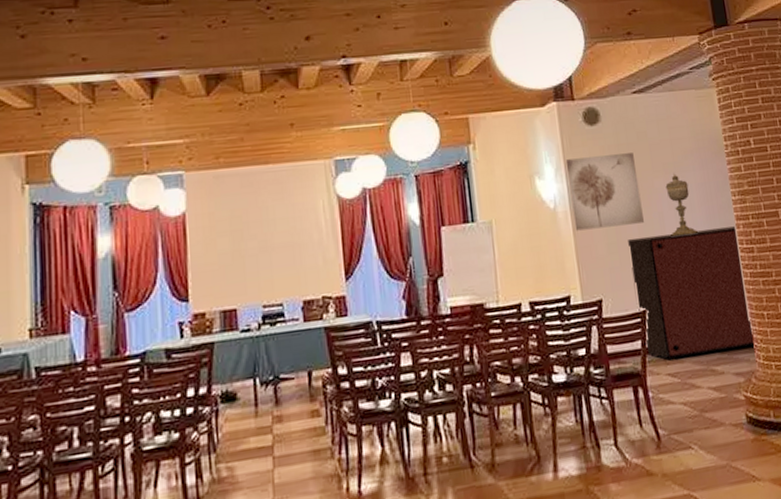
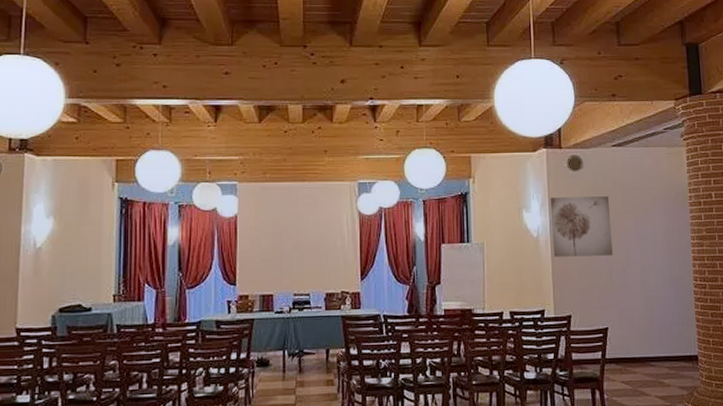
storage cabinet: present [628,226,753,362] -> none [598,265,698,372]
decorative urn: present [665,172,698,237] -> none [634,215,658,270]

